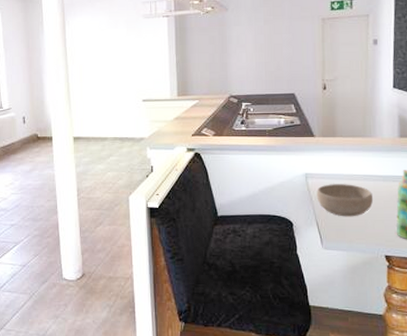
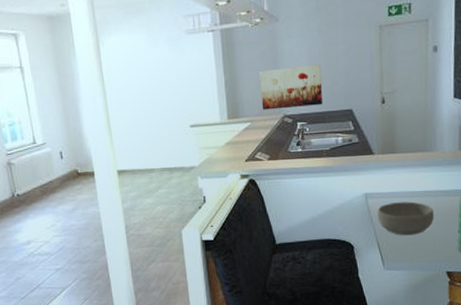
wall art: none [209,50,267,90] -> present [260,64,323,110]

